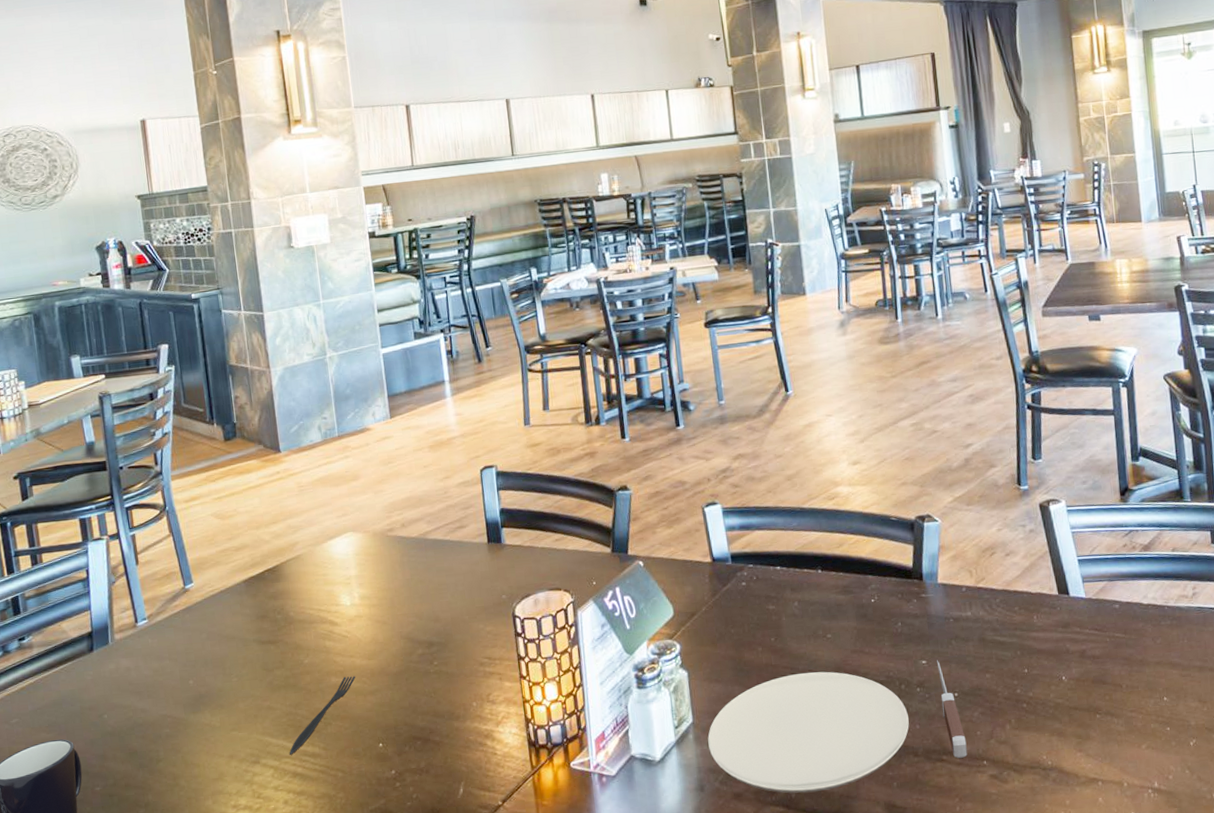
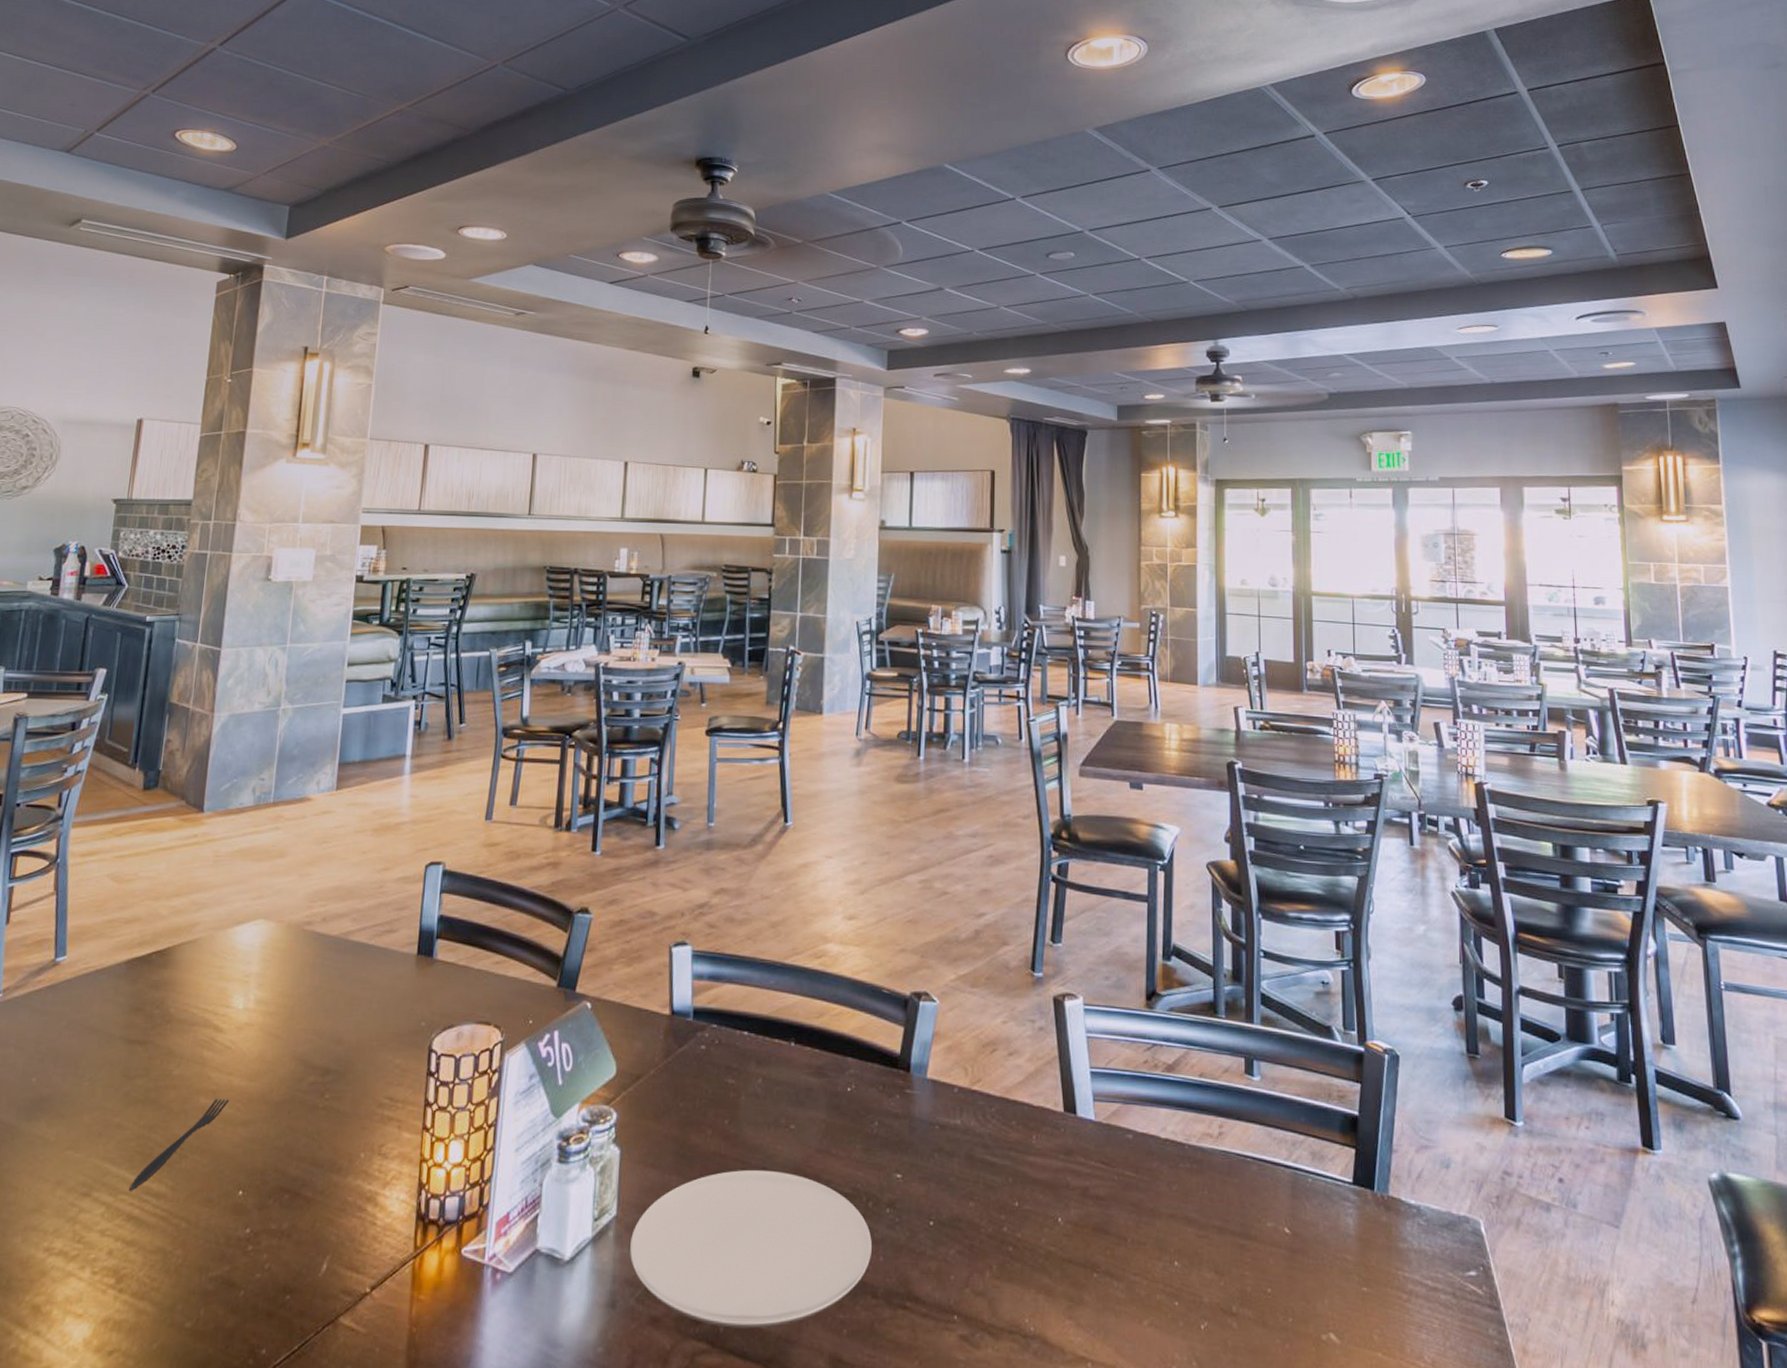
knife: present [937,659,968,758] -> none [912,1175,936,1308]

